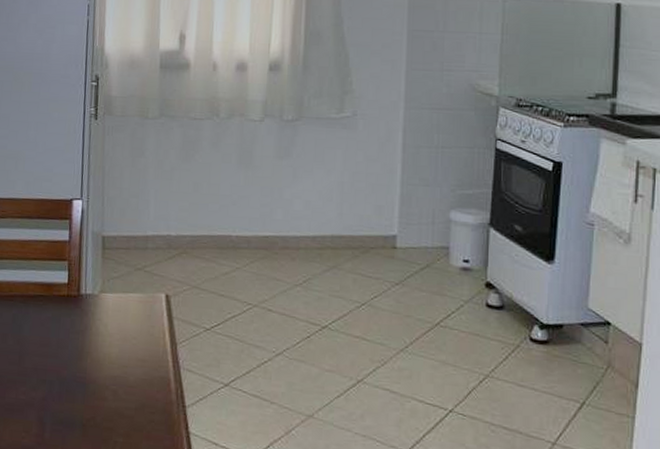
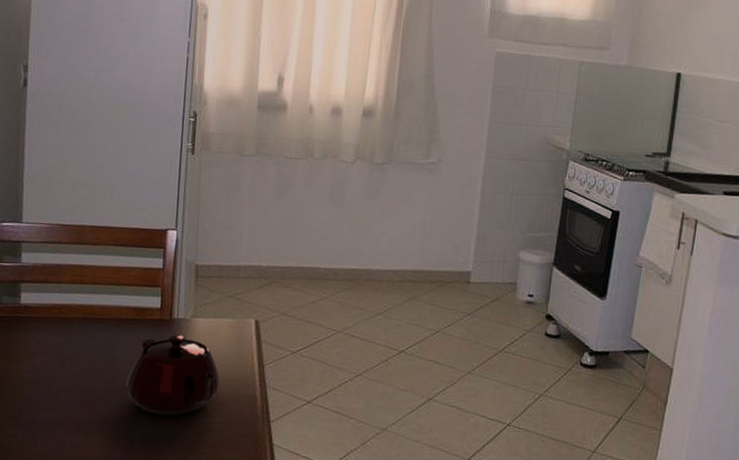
teapot: none [35,311,132,401] -> present [126,334,220,417]

